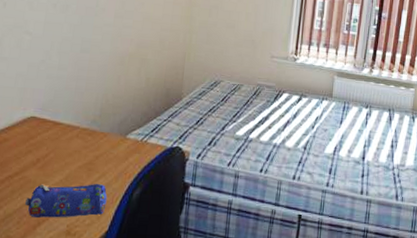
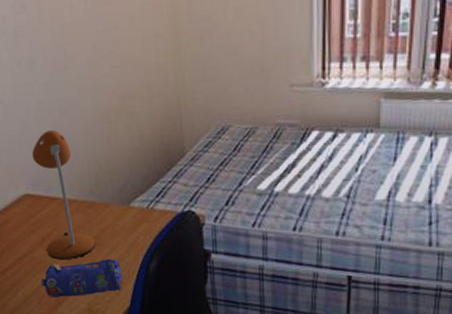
desk lamp: none [39,63,87,181] -> present [31,129,95,260]

